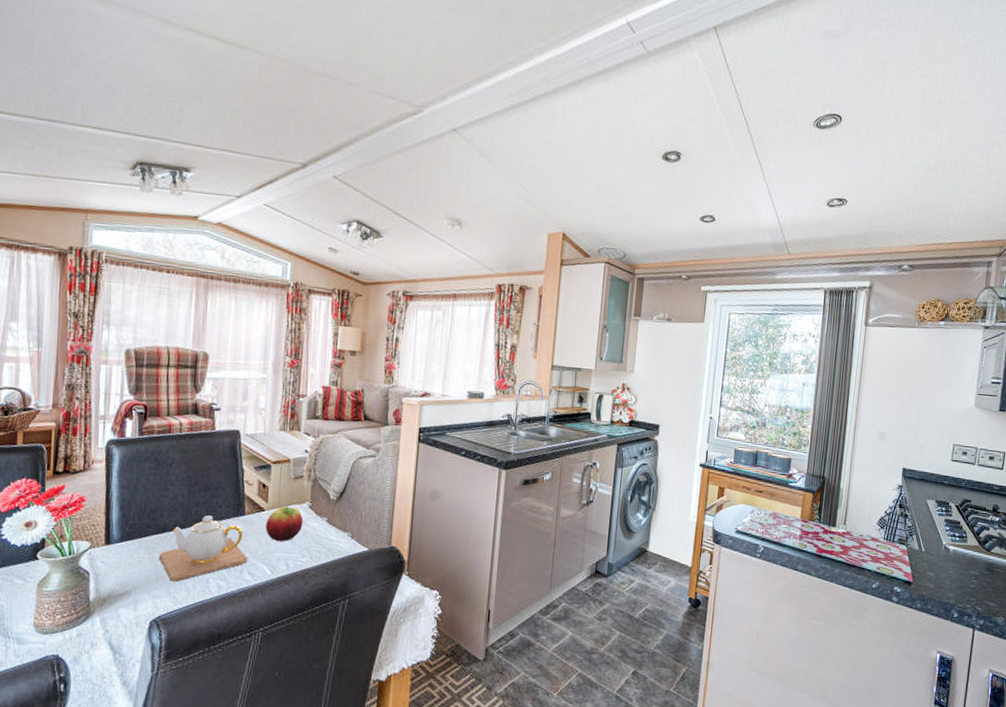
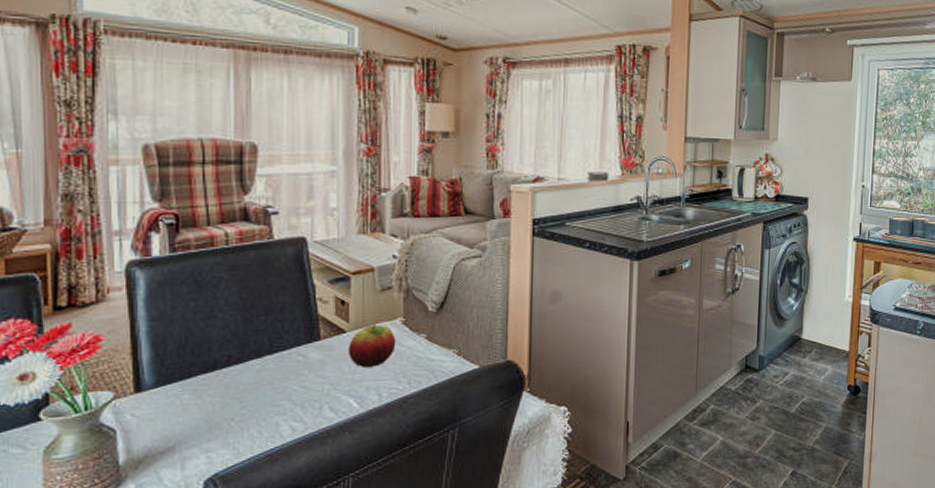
teapot: present [158,515,247,582] -> none [209,344,327,430]

